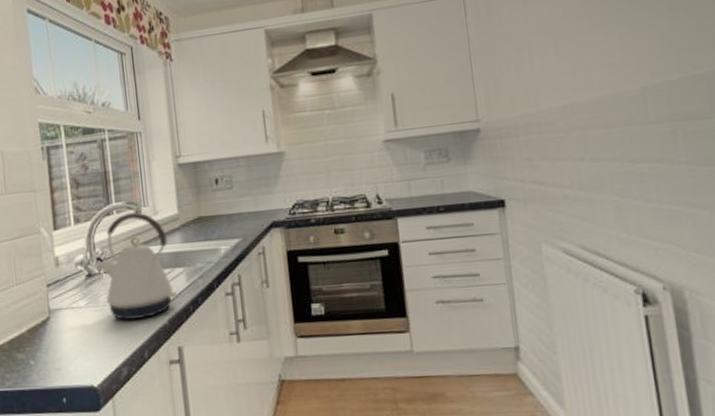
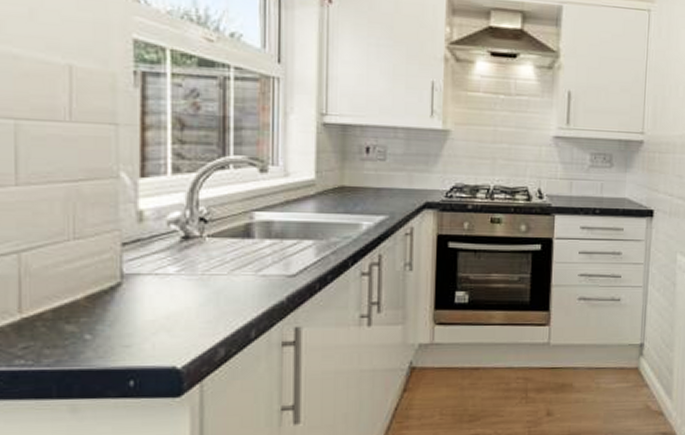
kettle: present [98,212,178,321] -> none [201,169,303,294]

